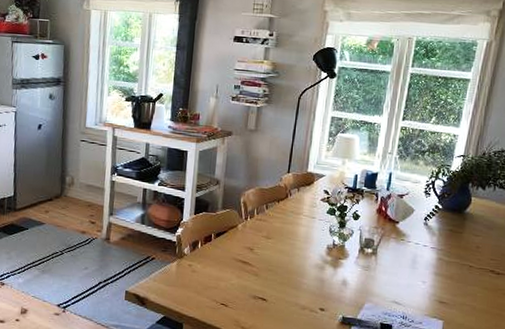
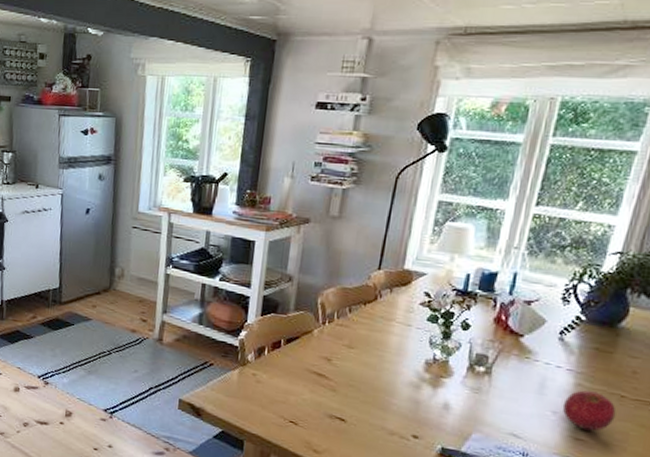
fruit: none [429,263,467,295] -> present [562,390,616,432]

